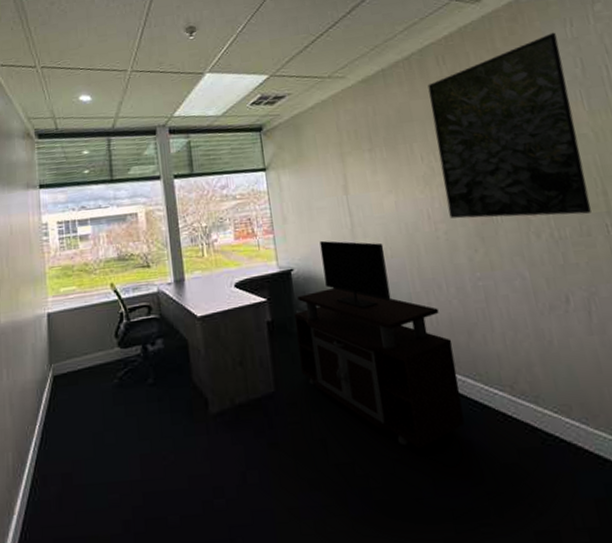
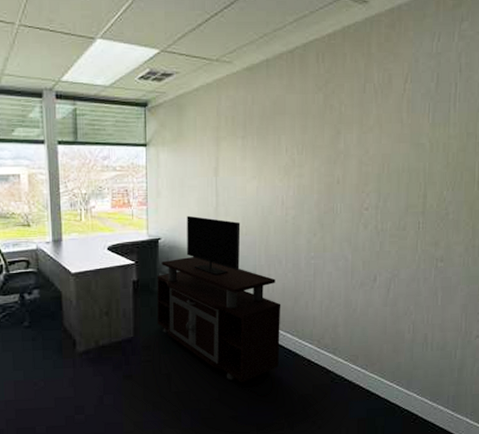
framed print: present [427,32,591,219] -> none [300,45,424,212]

